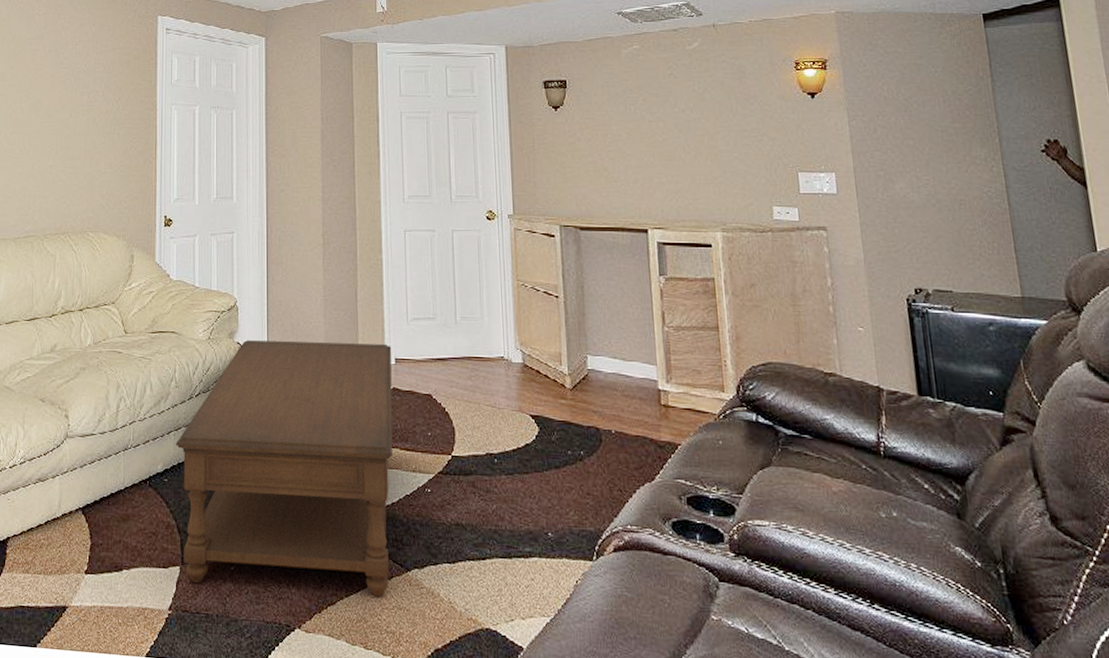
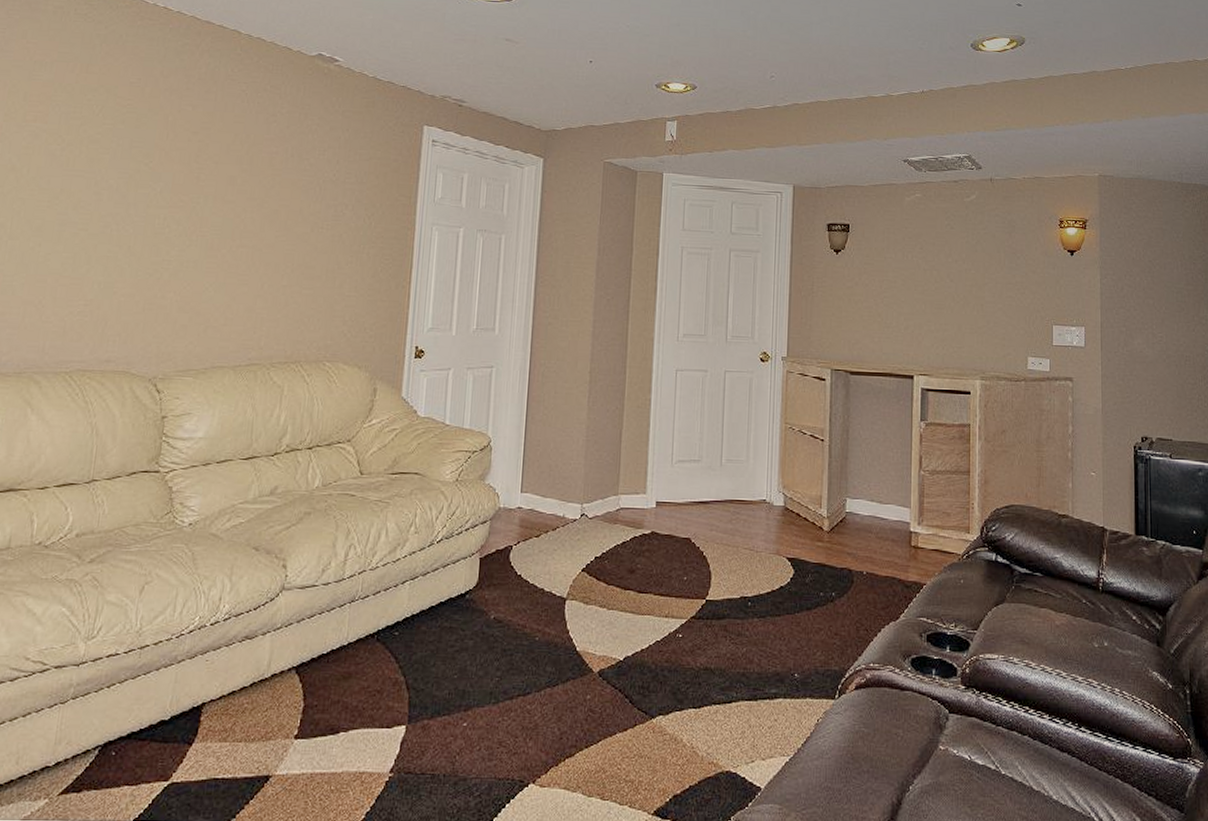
coffee table: present [175,340,393,597] -> none [410,482,654,746]

